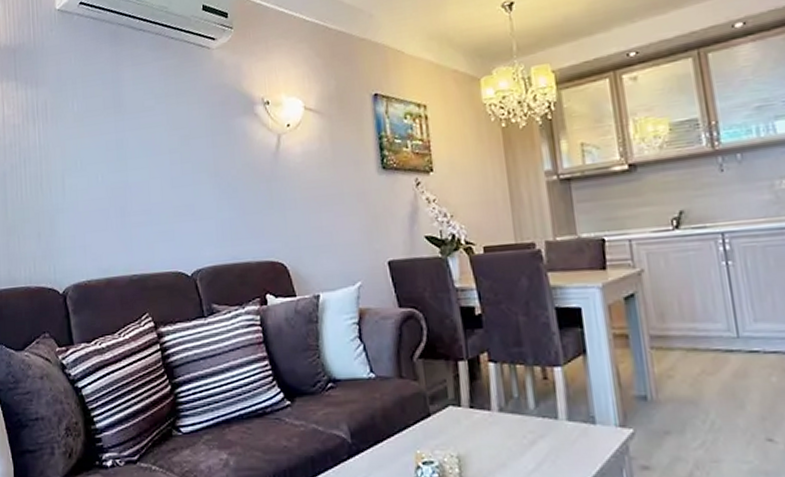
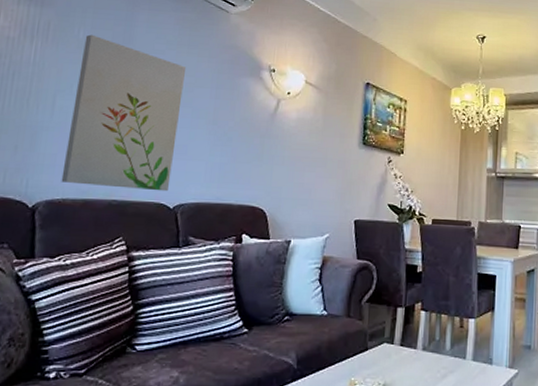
wall art: none [79,105,184,264] -> present [61,34,187,192]

